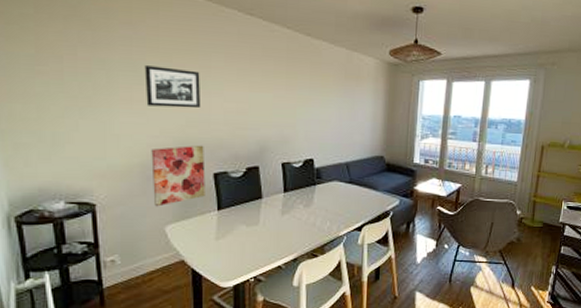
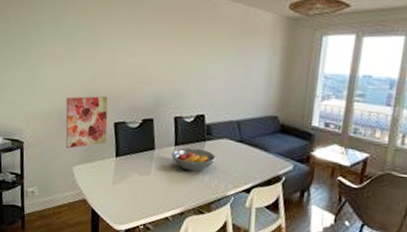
picture frame: present [144,66,201,109] -> none [65,25,108,63]
fruit bowl: none [280,192,327,216] -> present [171,147,216,172]

